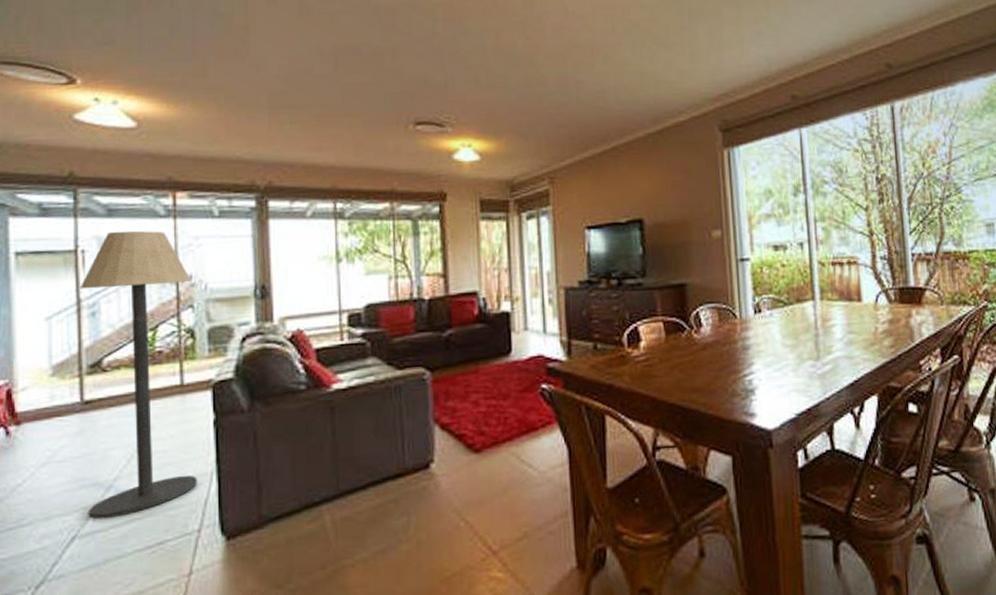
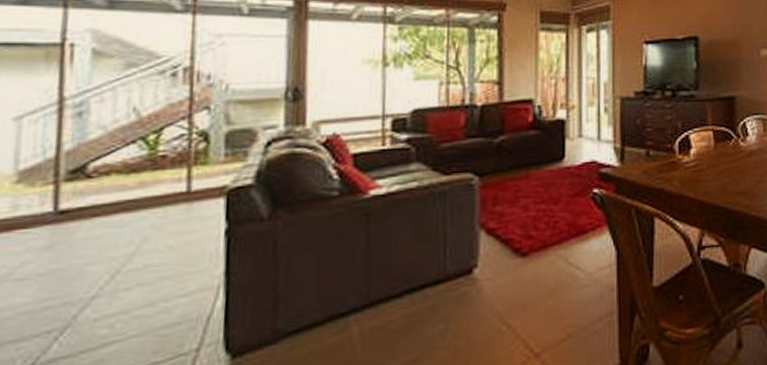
floor lamp: present [79,230,197,520] -> none [52,25,209,344]

